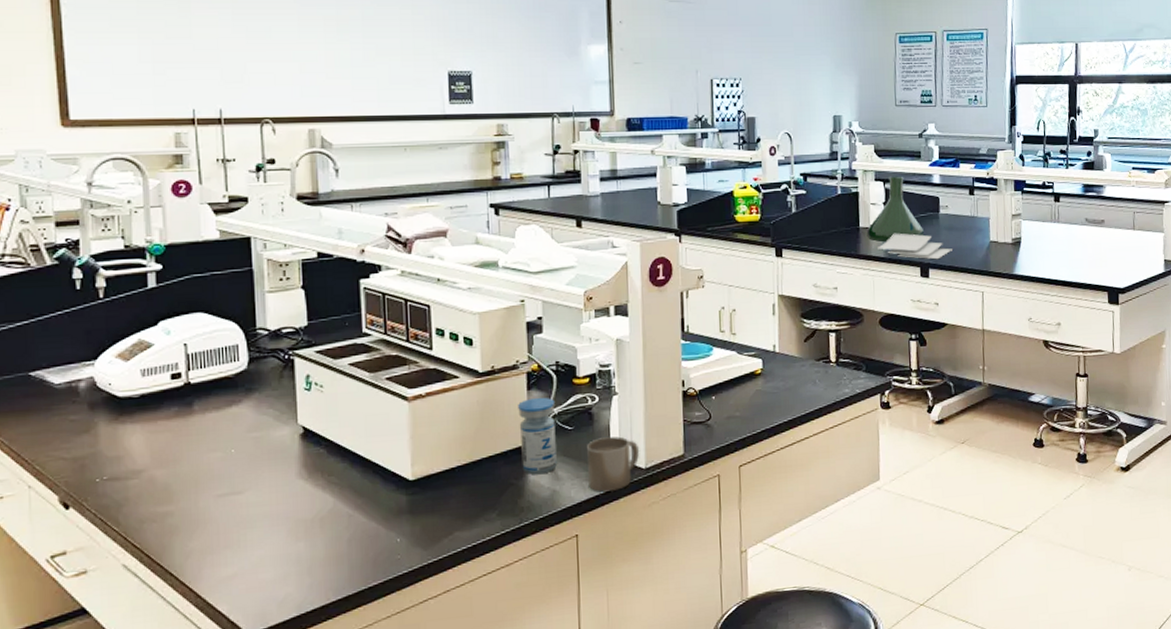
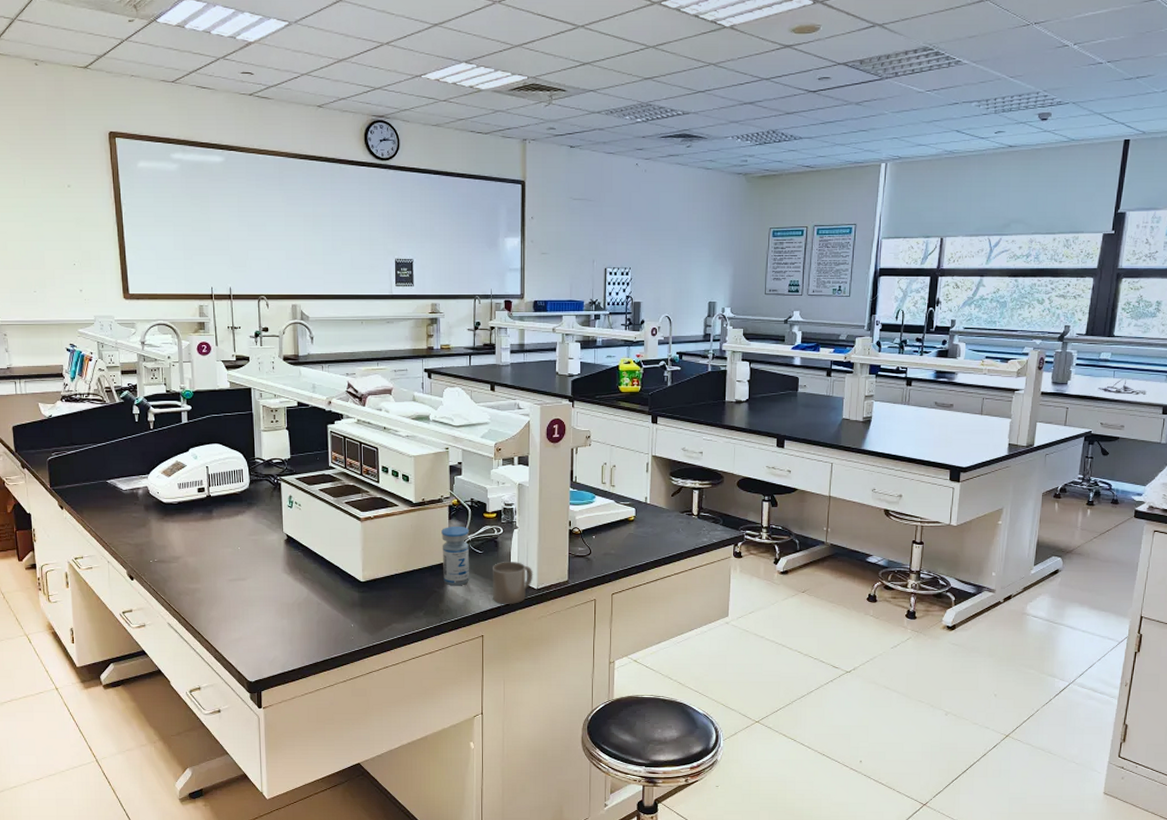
flask: present [868,176,924,242] -> none [732,357,782,415]
papers: present [878,233,952,260] -> none [740,407,807,433]

